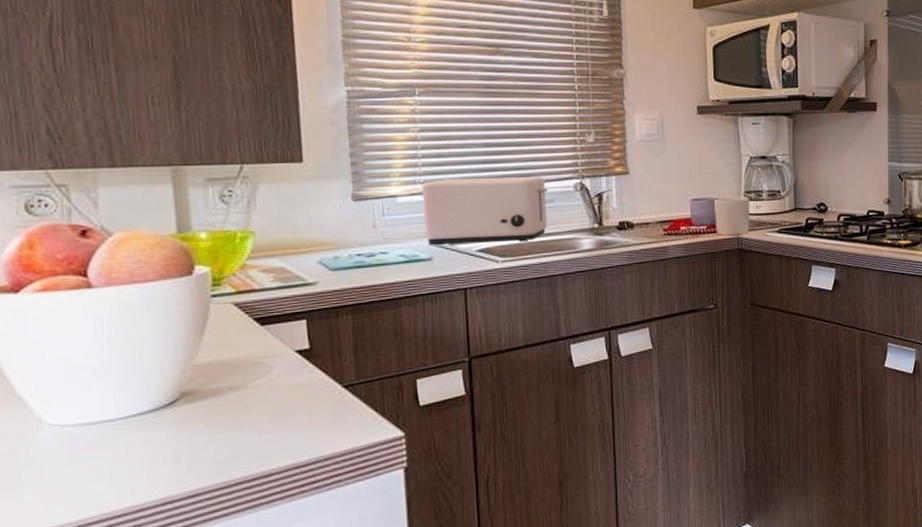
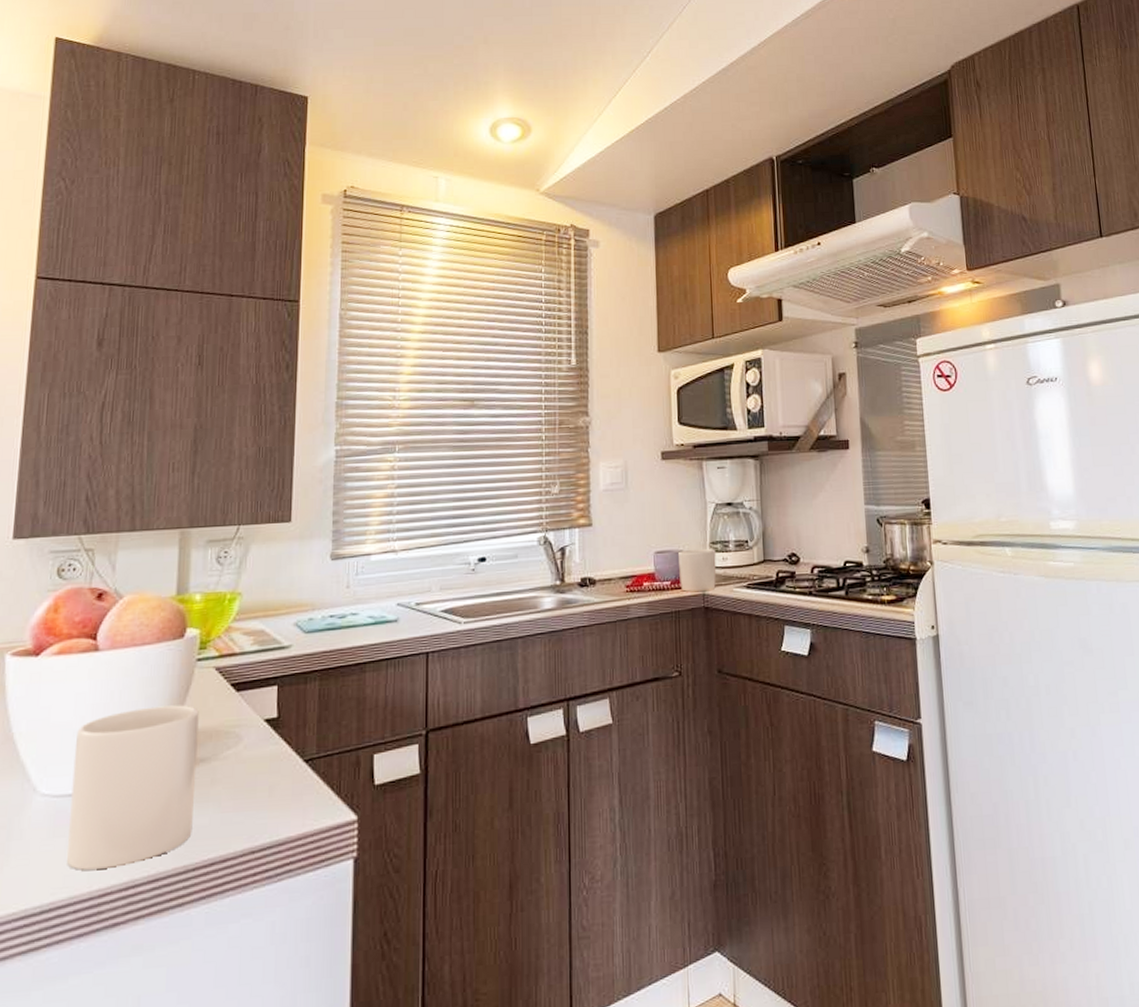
mug: none [80,338,229,491] -> present [66,705,199,871]
toaster: present [421,177,548,245] -> none [393,531,512,605]

